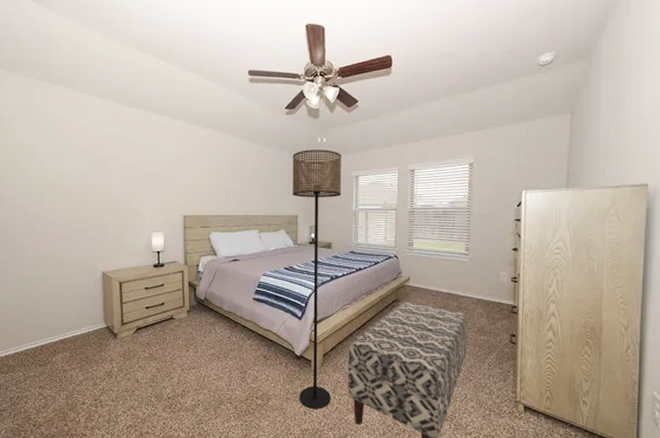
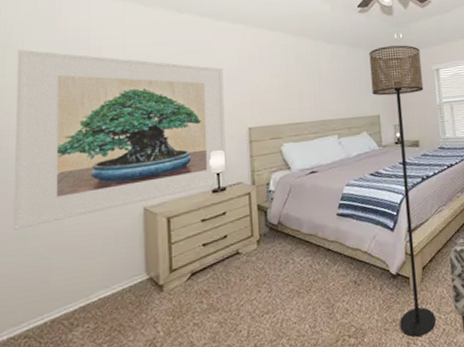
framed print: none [8,132,165,276] -> present [13,49,227,230]

